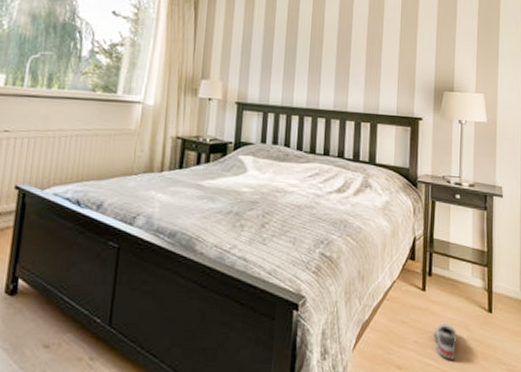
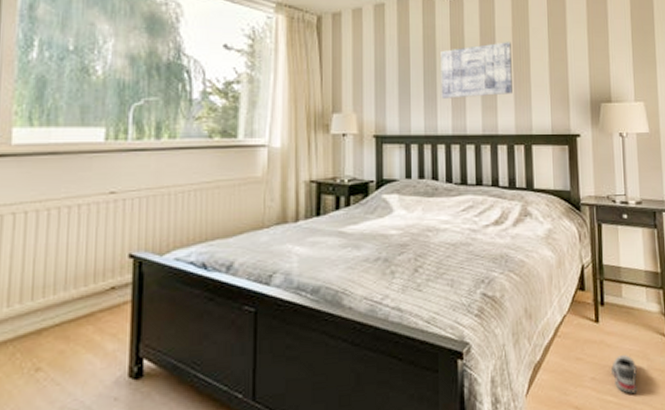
wall art: none [299,28,366,76] -> present [440,42,512,98]

